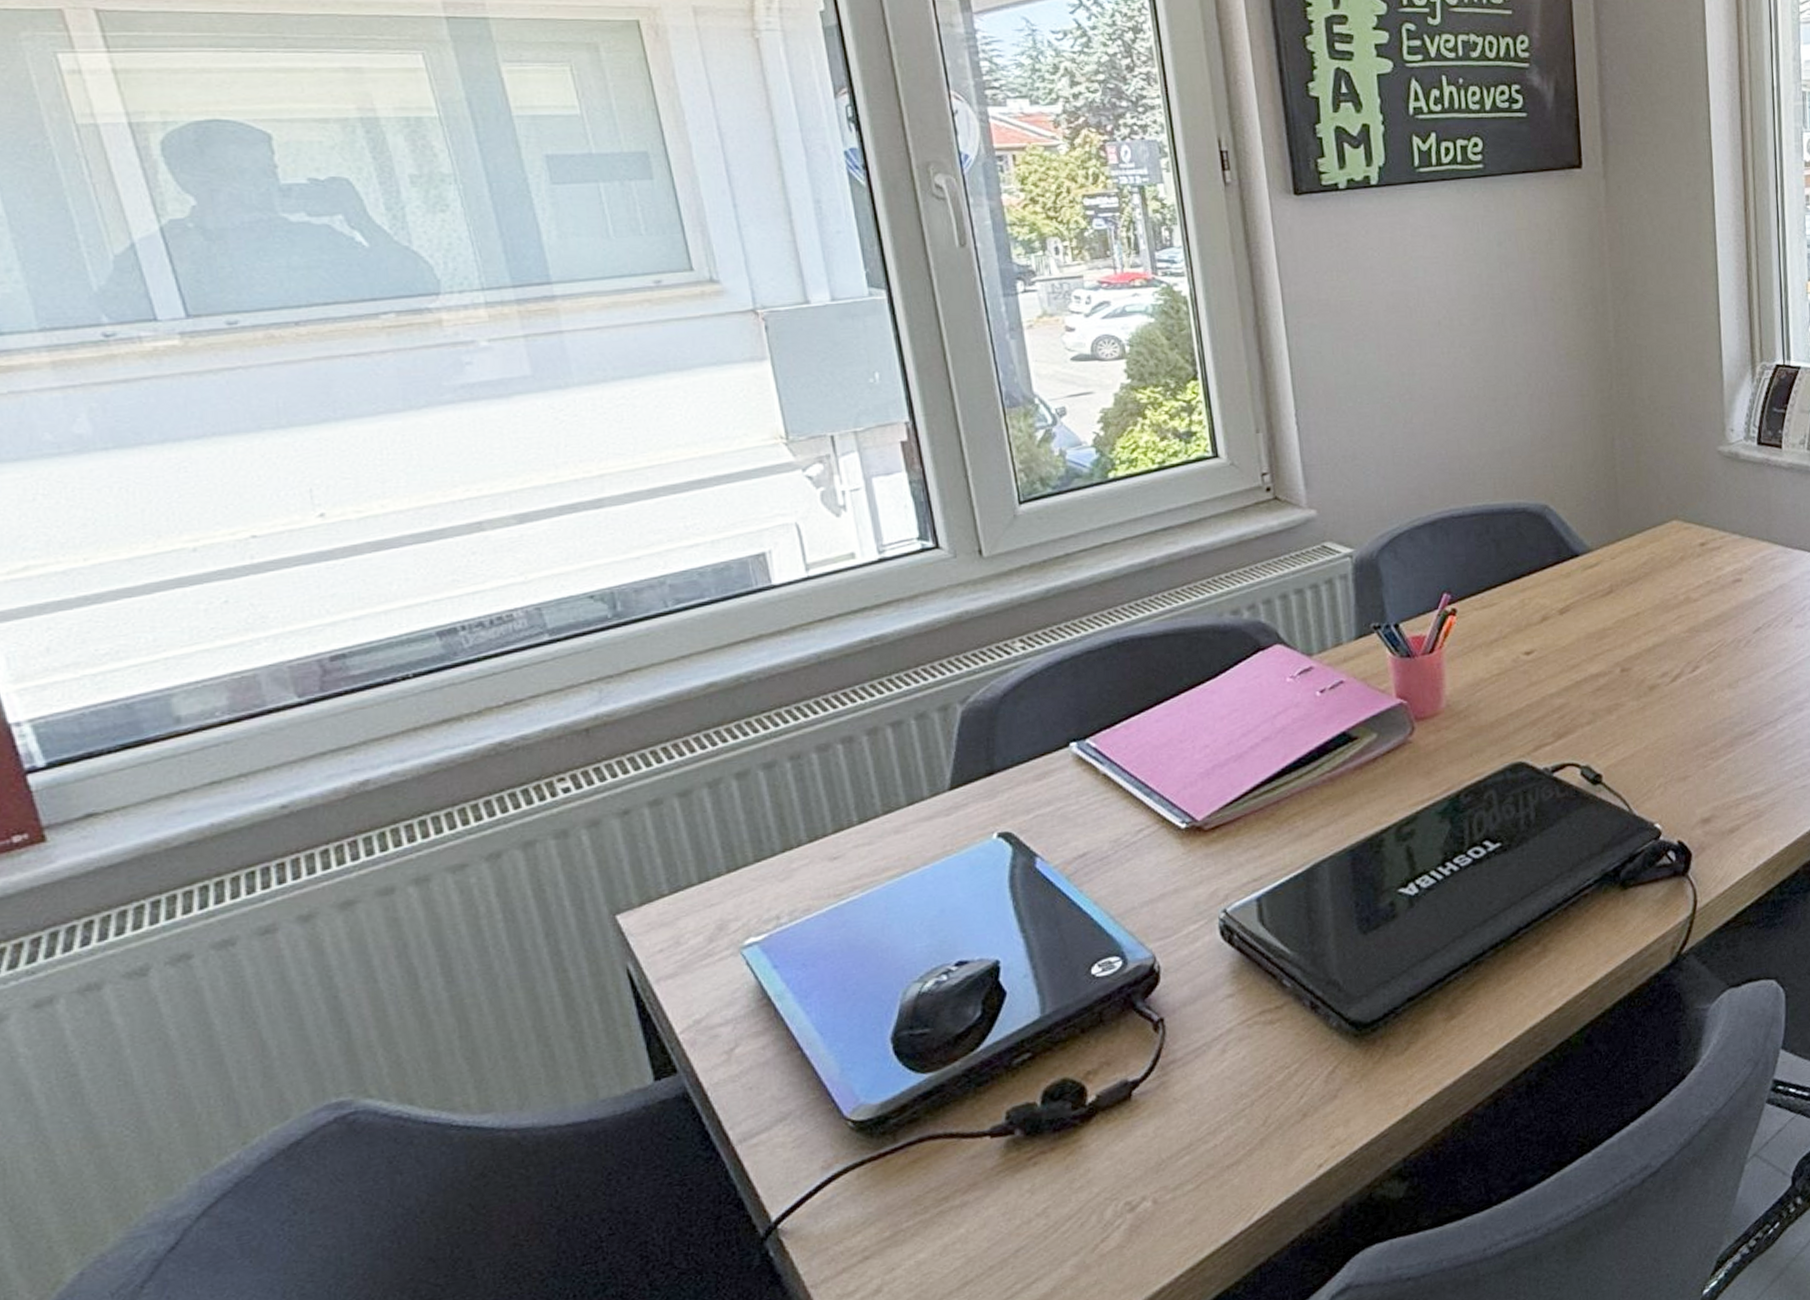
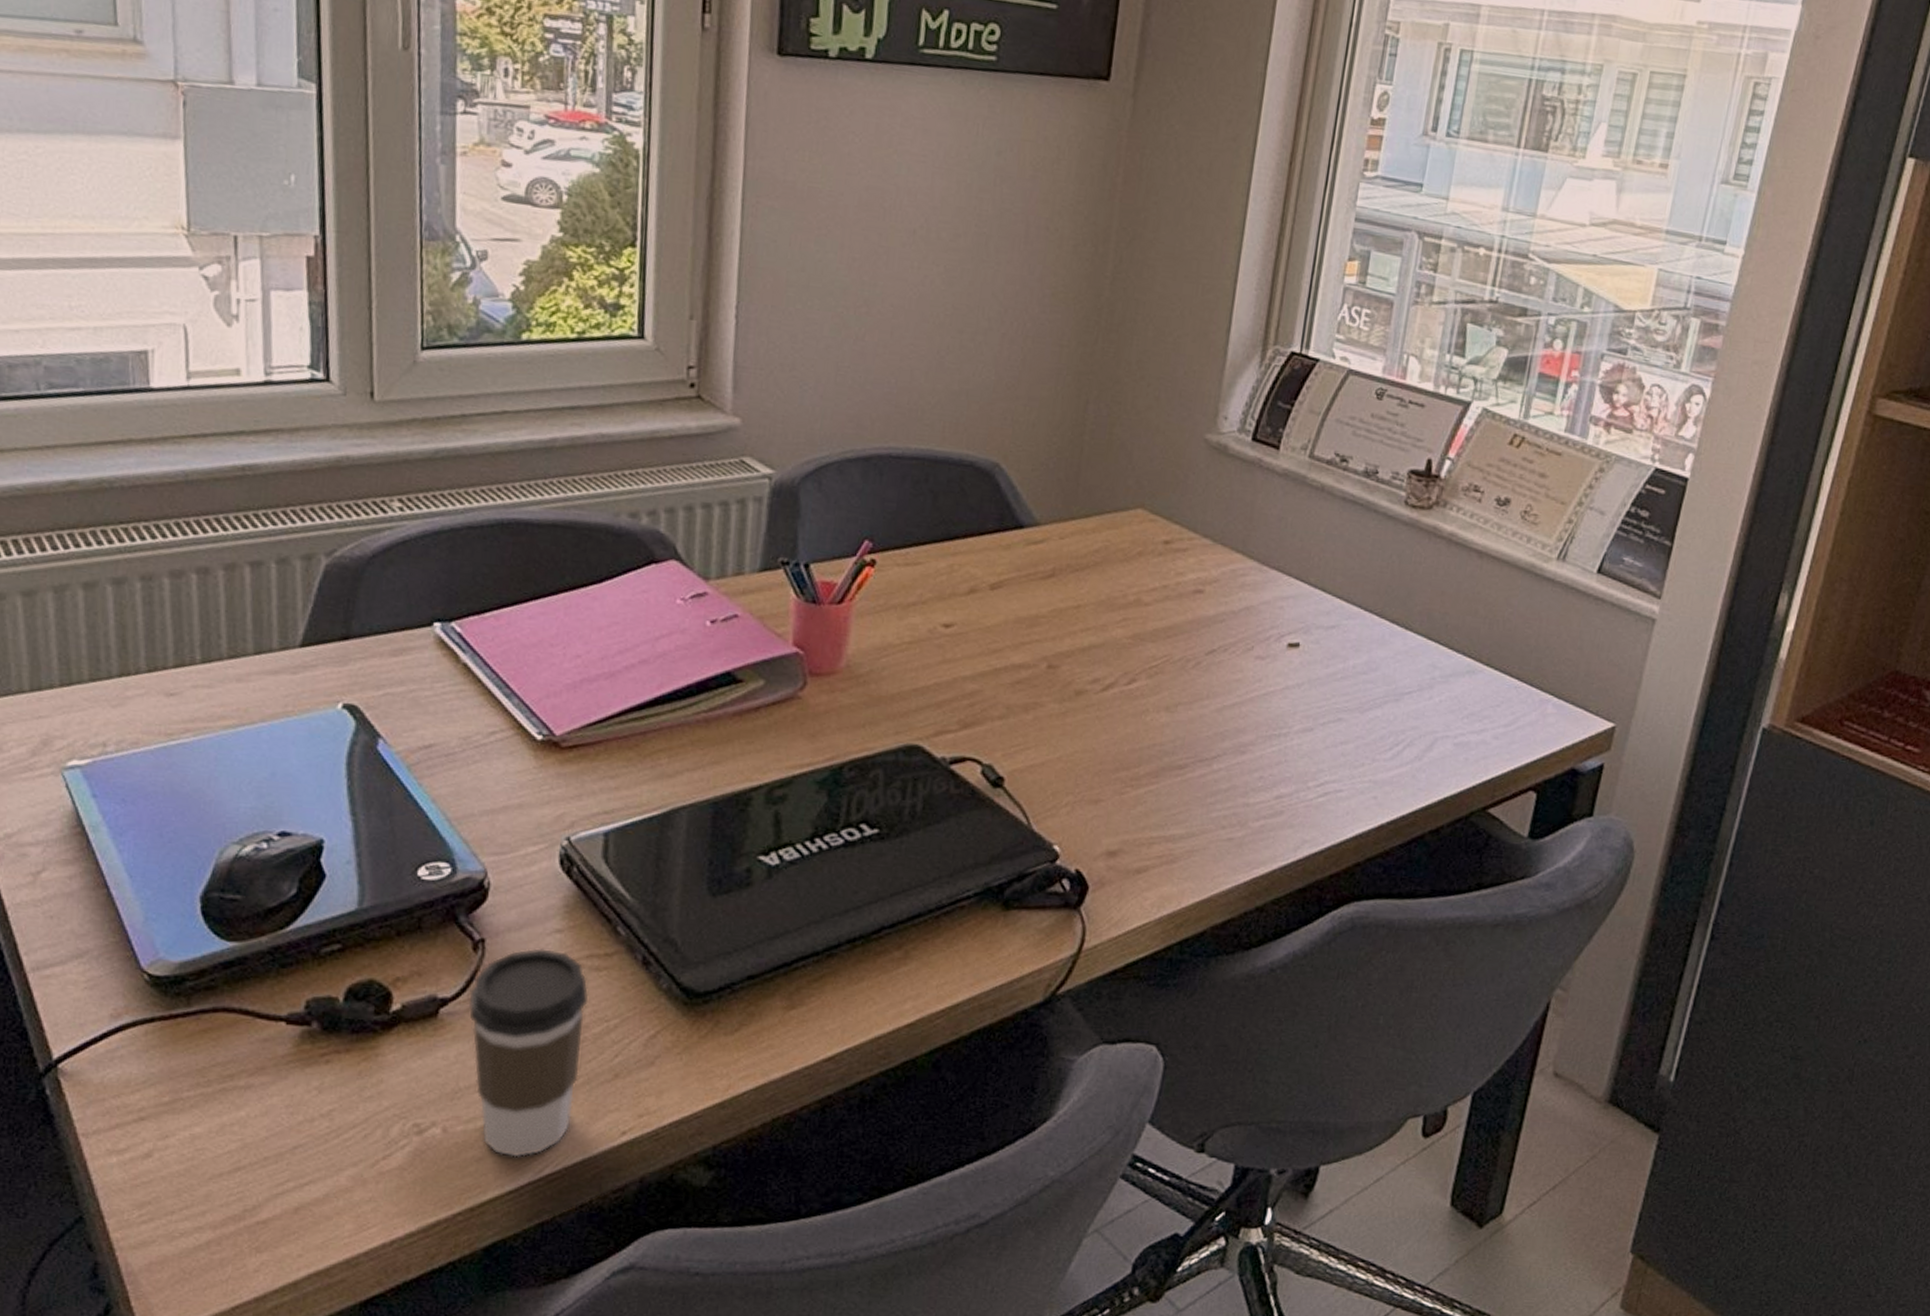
coffee cup: none [1157,1013,1271,1213] -> present [469,948,589,1158]

